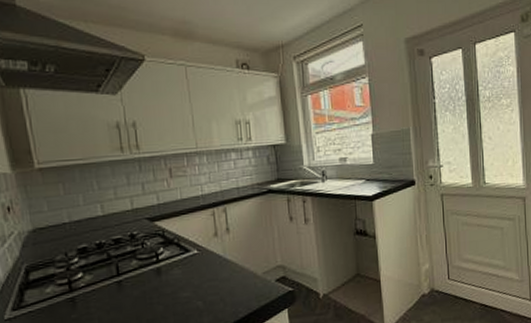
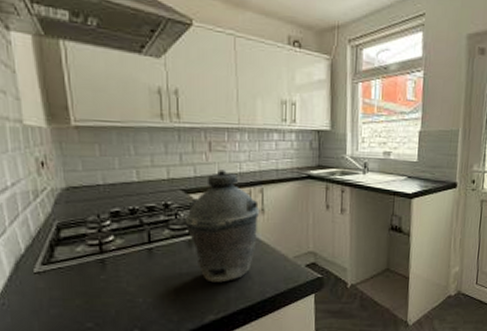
kettle: none [152,194,225,309] -> present [185,170,260,283]

